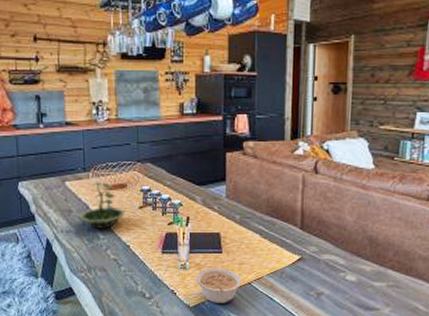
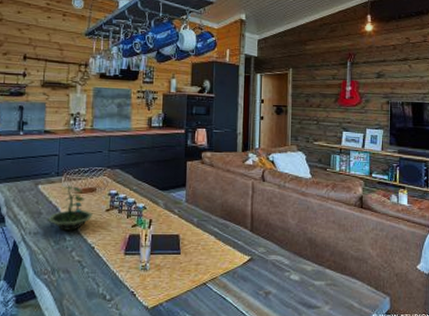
legume: present [195,268,242,303] -> none [154,268,198,304]

